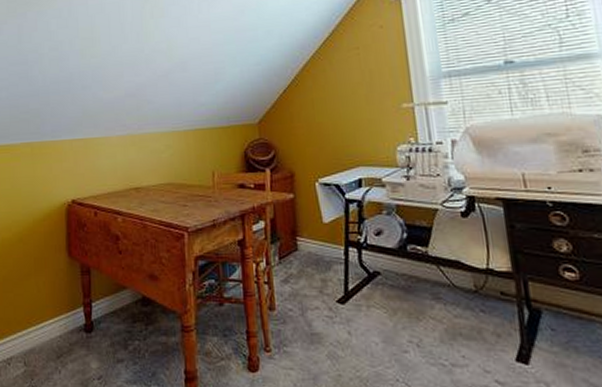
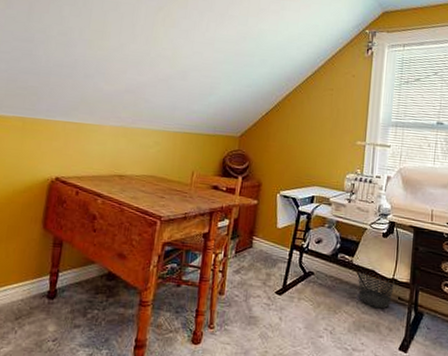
wastebasket: none [437,264,492,310] -> present [357,272,396,309]

